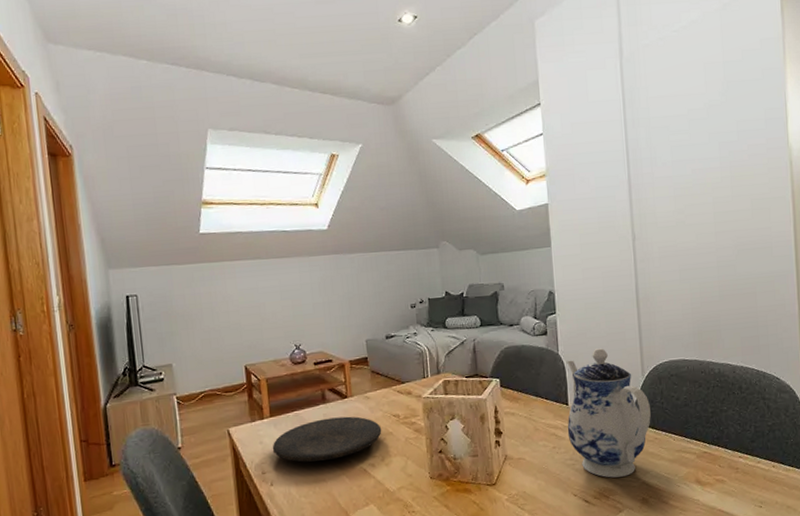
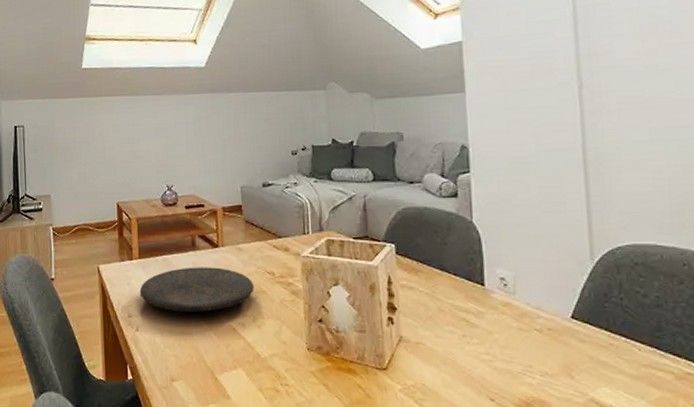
teapot: present [567,347,651,478] -> none [482,218,604,387]

